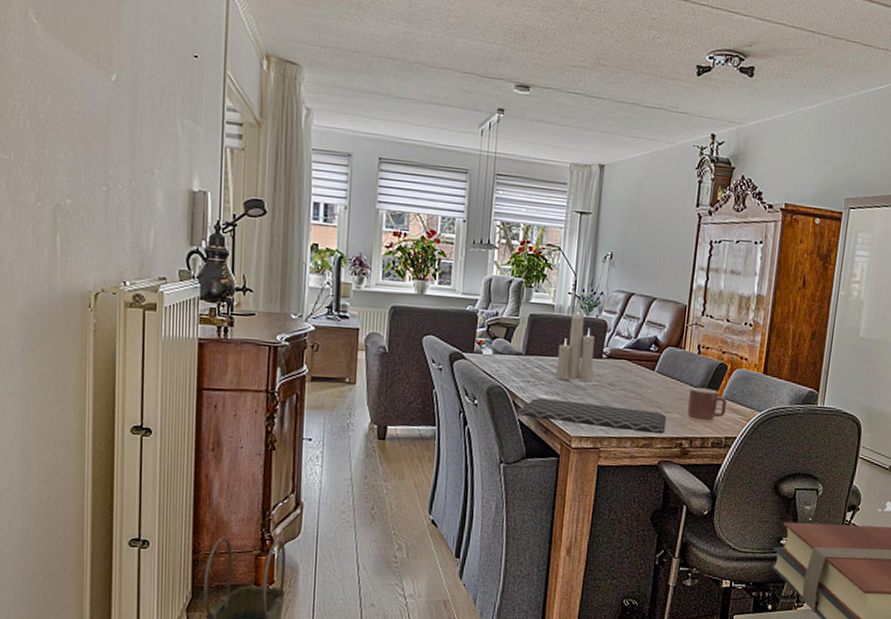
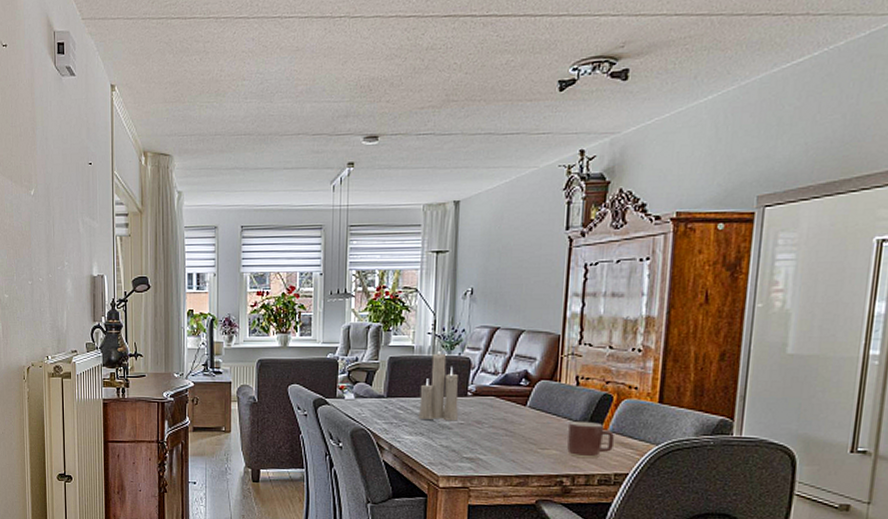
placemat: present [517,397,666,433] -> none [381,438,543,471]

